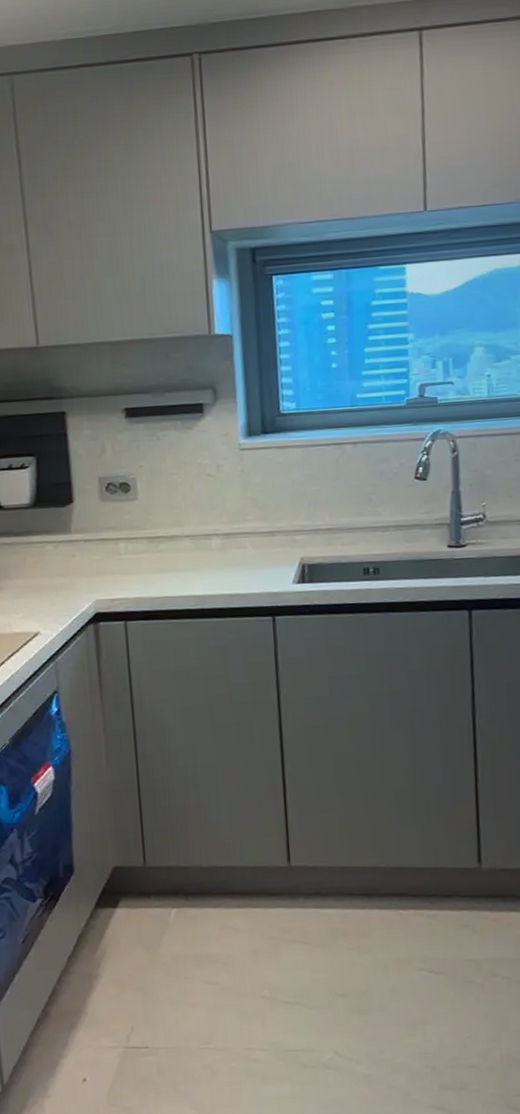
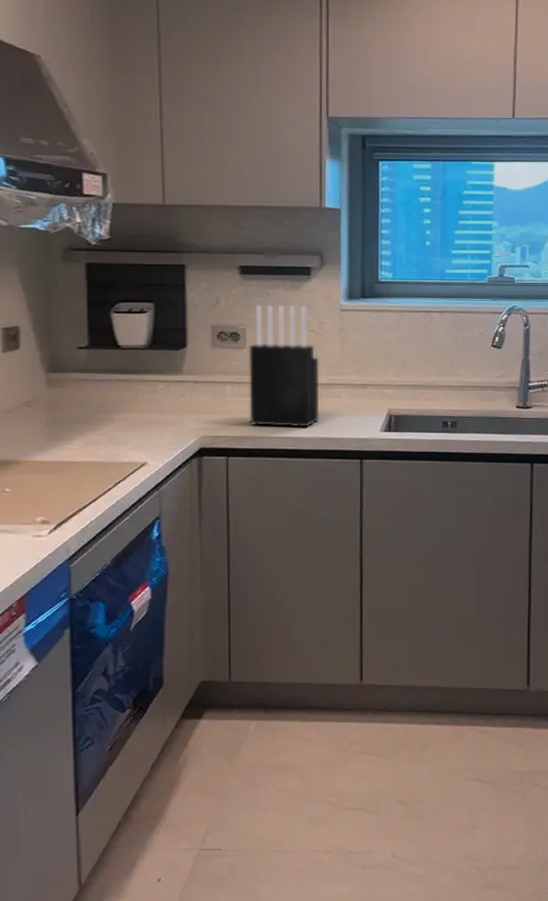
knife block: none [141,447,224,586] -> present [249,304,320,428]

